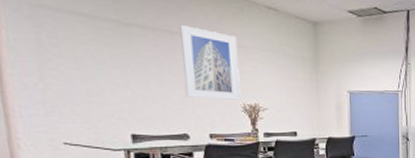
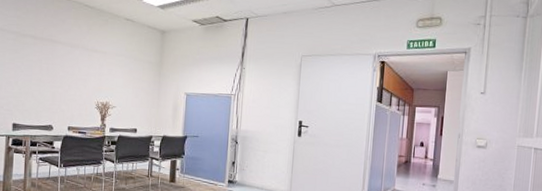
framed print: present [179,25,241,101] -> none [55,35,99,99]

